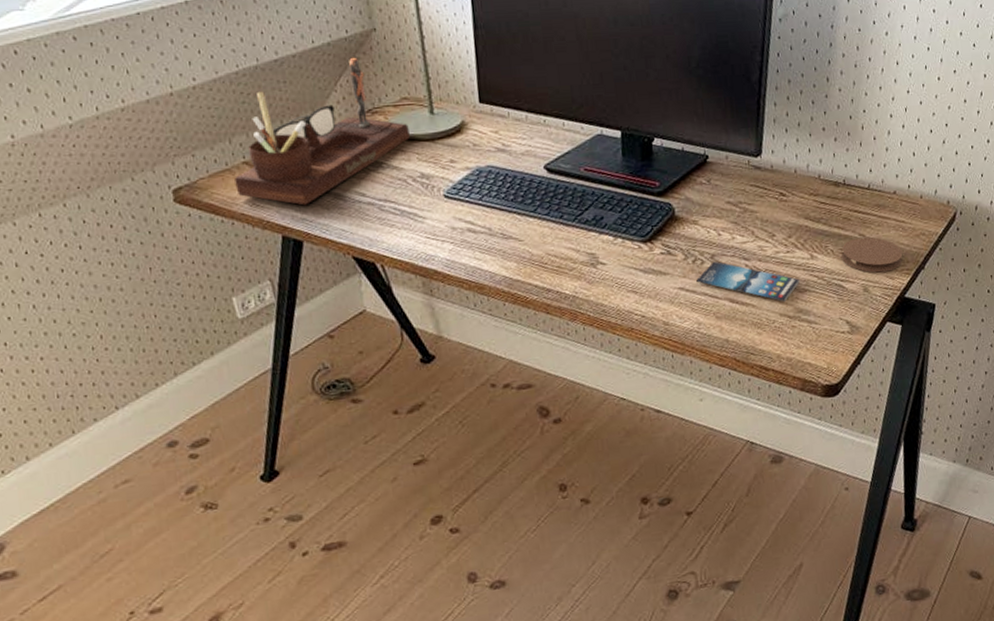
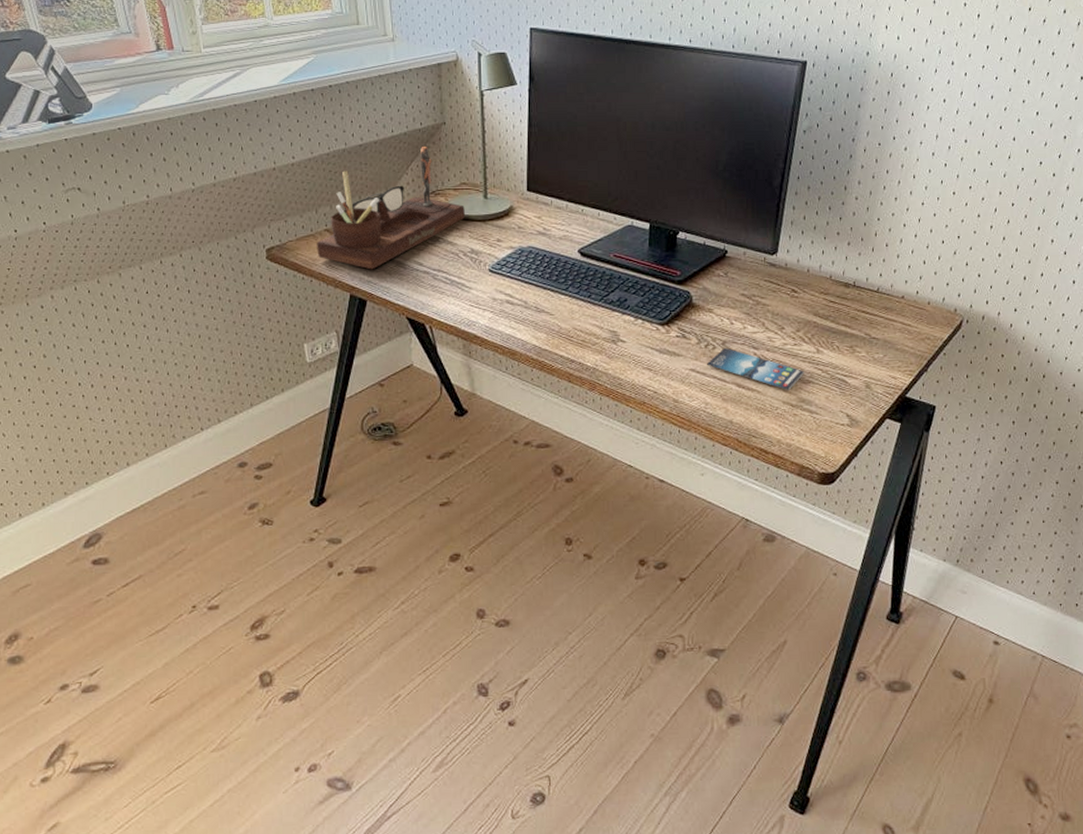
coaster: present [841,237,903,273] -> none [847,337,907,371]

